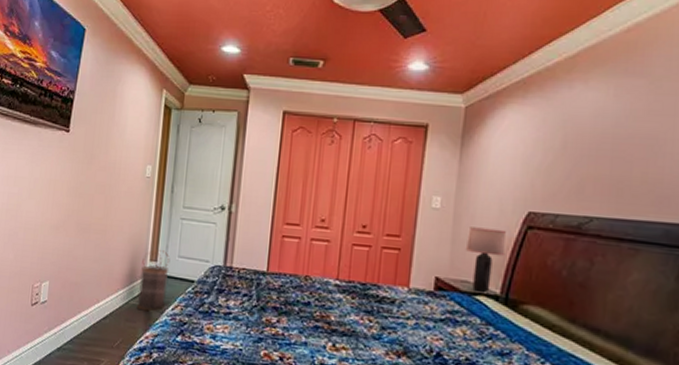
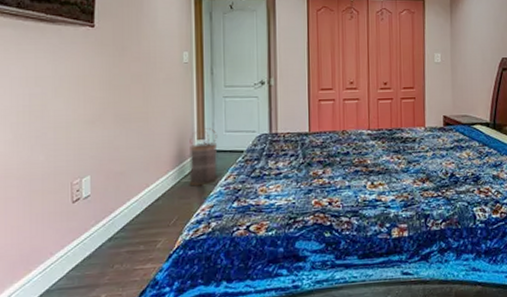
table lamp: present [465,227,506,292] -> none [462,73,490,122]

